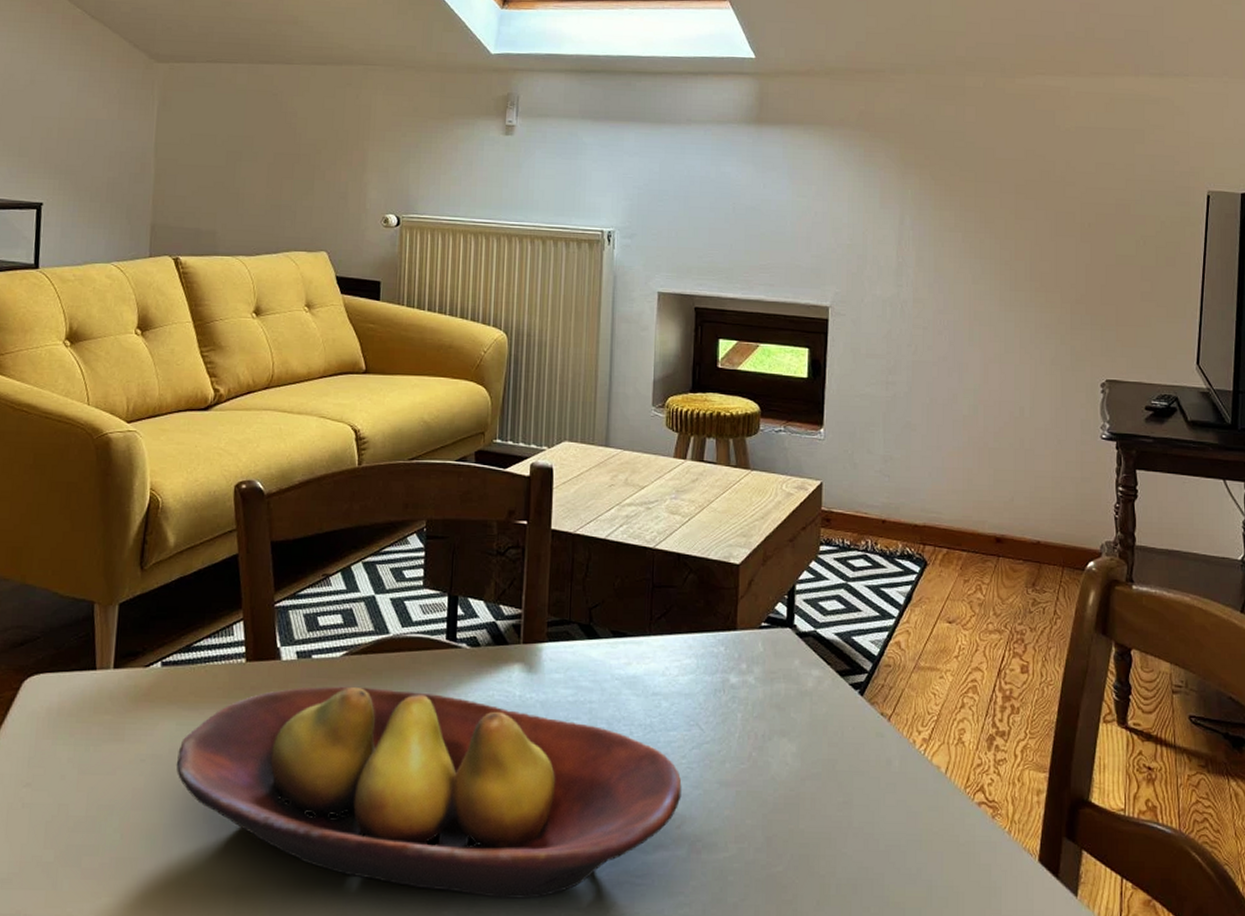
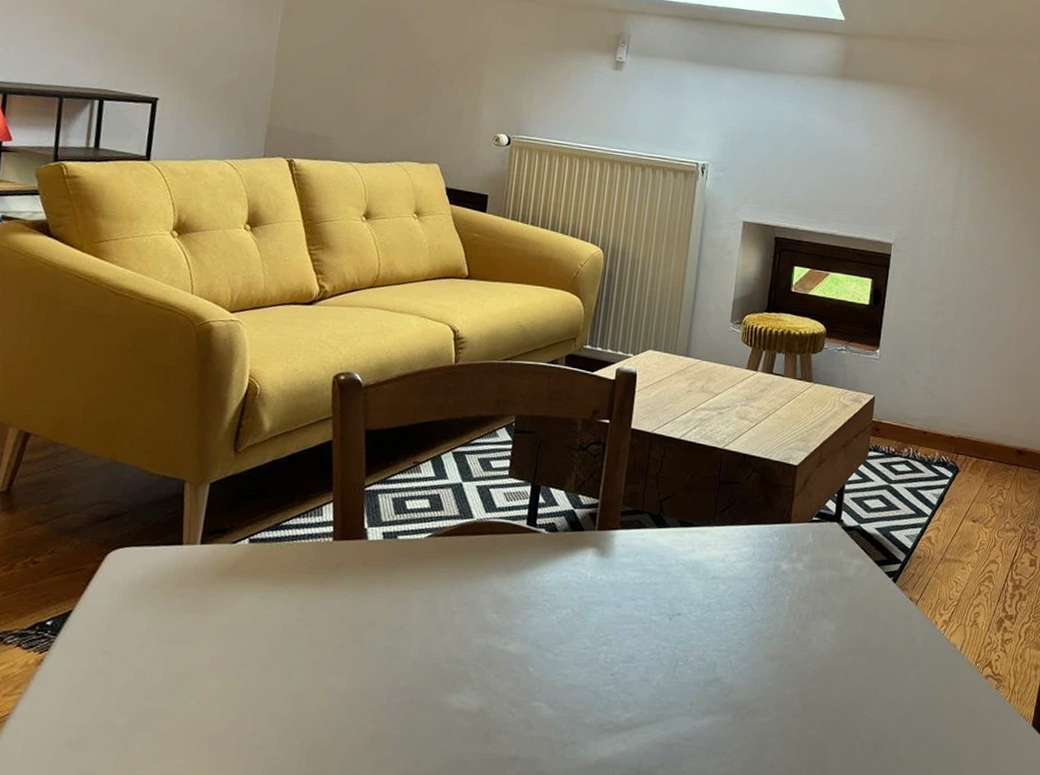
fruit bowl: present [176,686,682,899] -> none [256,565,732,759]

